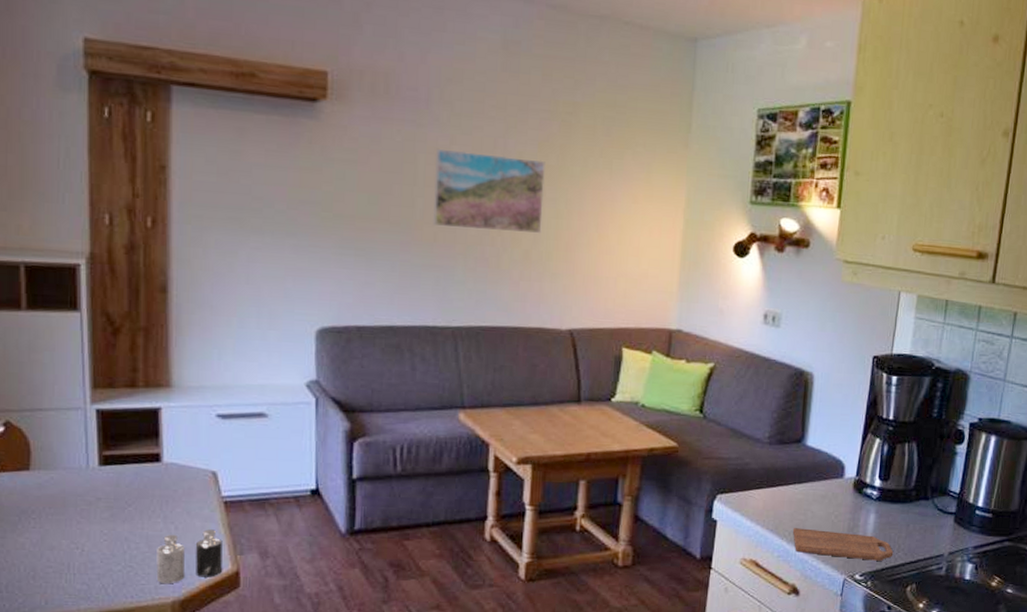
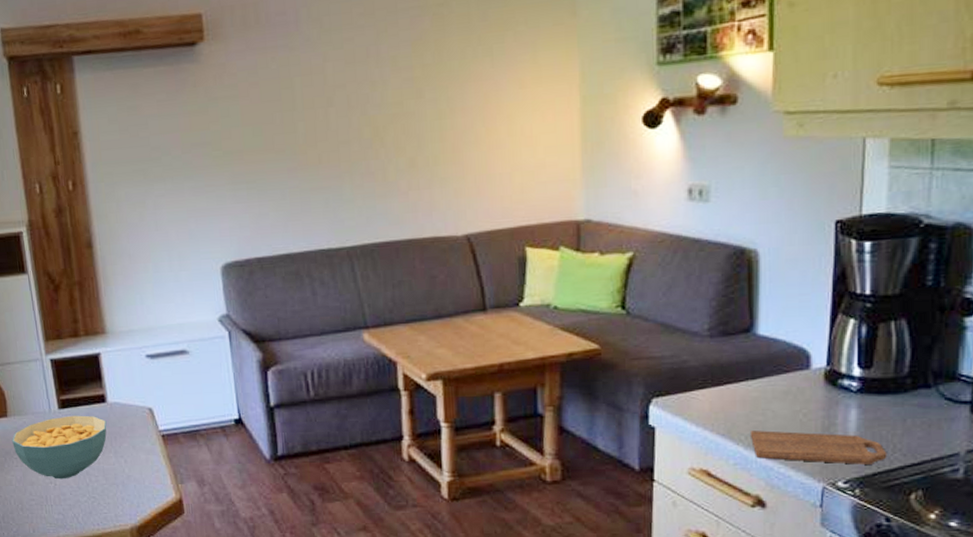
cereal bowl: none [32,474,158,545] -> present [12,415,107,480]
candle: present [156,529,223,584] -> none [112,461,169,513]
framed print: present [432,148,545,234] -> none [311,60,425,148]

